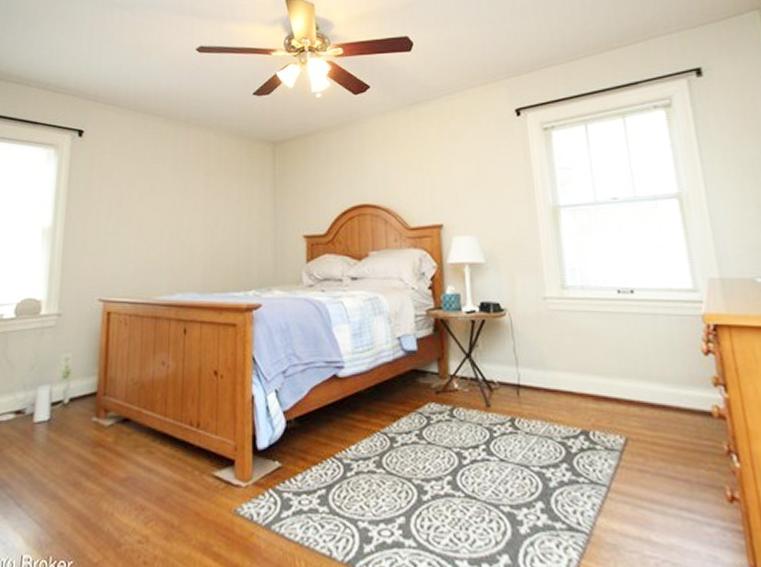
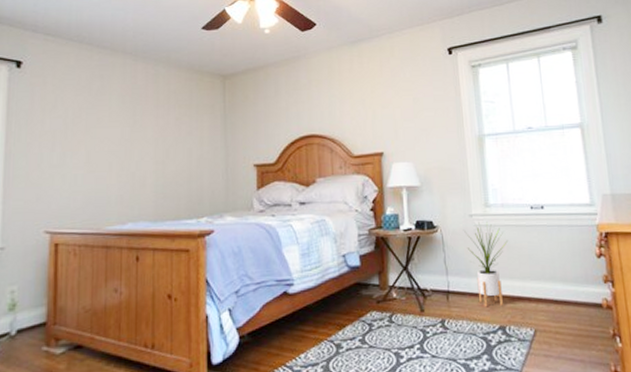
house plant: none [537,306,590,407] -> present [464,222,508,307]

